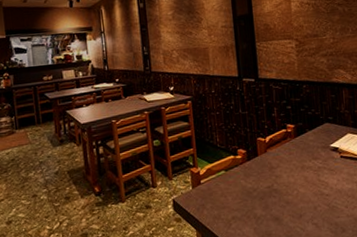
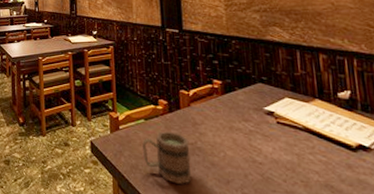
mug: none [224,178,270,226] -> present [143,131,192,184]

